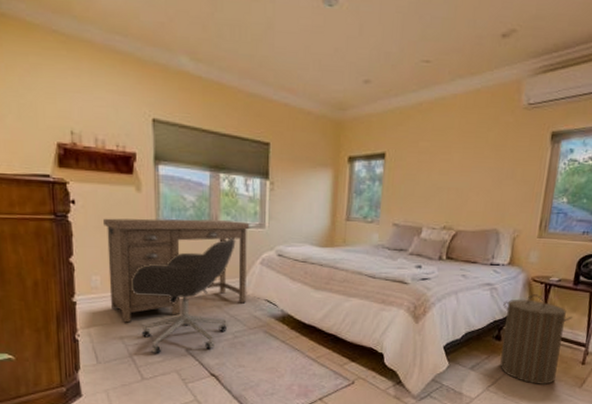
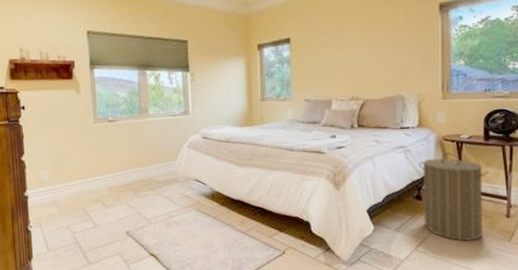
desk: present [103,218,250,323] -> none [49,111,177,212]
office chair: present [130,238,236,354] -> none [74,126,165,239]

